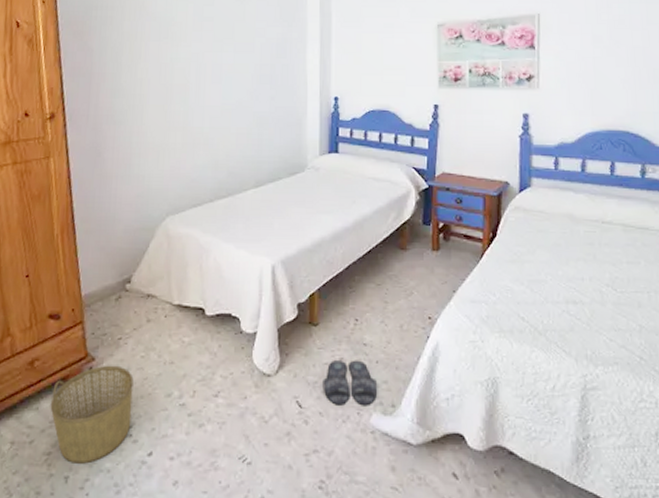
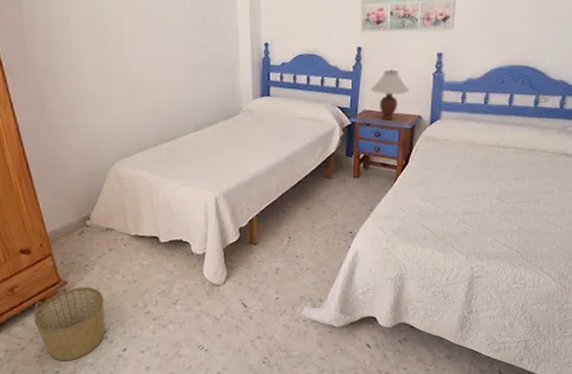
slippers: present [323,360,378,406] -> none [263,268,308,304]
table lamp: none [449,129,494,185] -> present [370,69,410,120]

